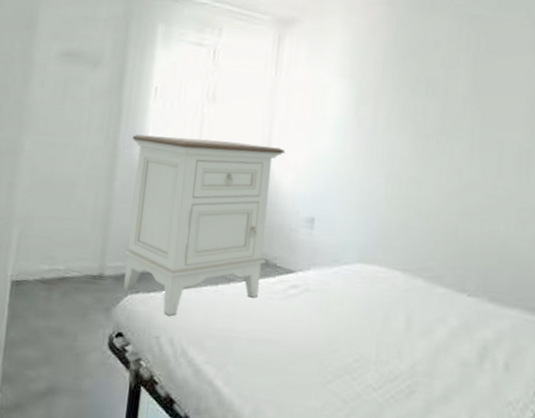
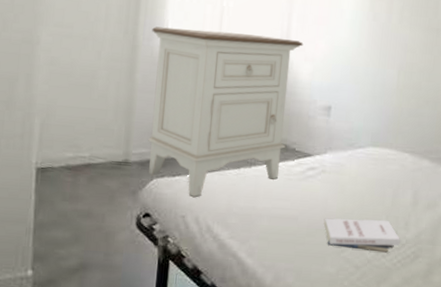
books: none [307,343,393,386] -> present [323,218,400,253]

